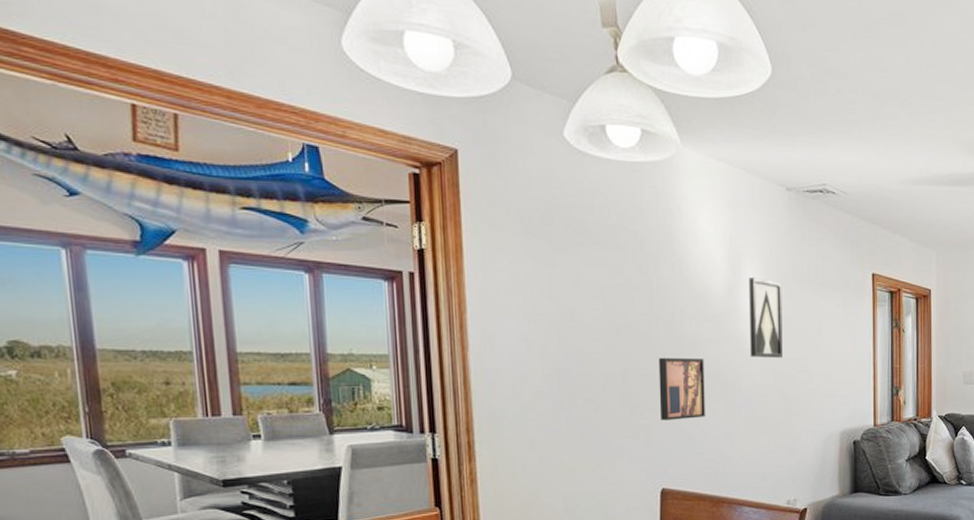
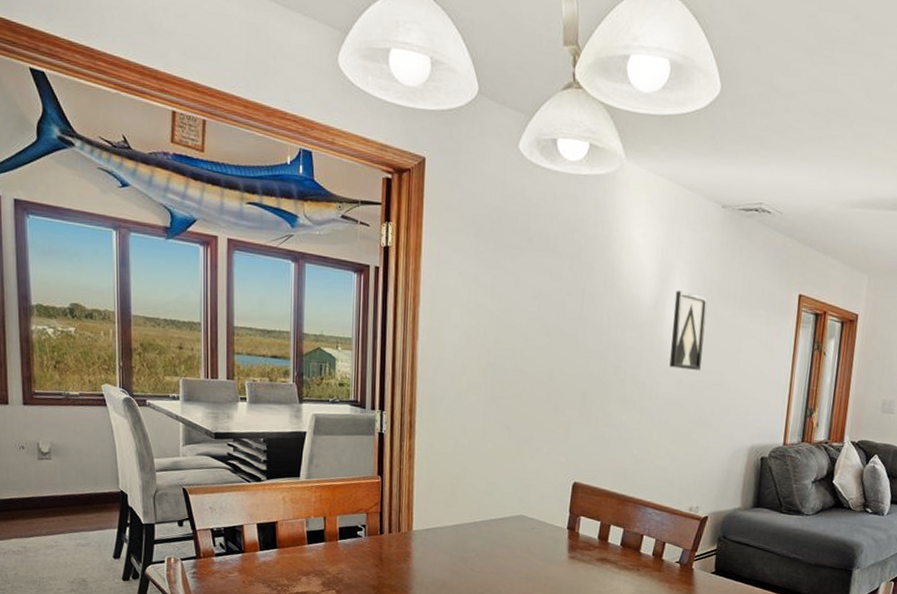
wall art: present [658,357,705,420] -> none [579,360,626,421]

